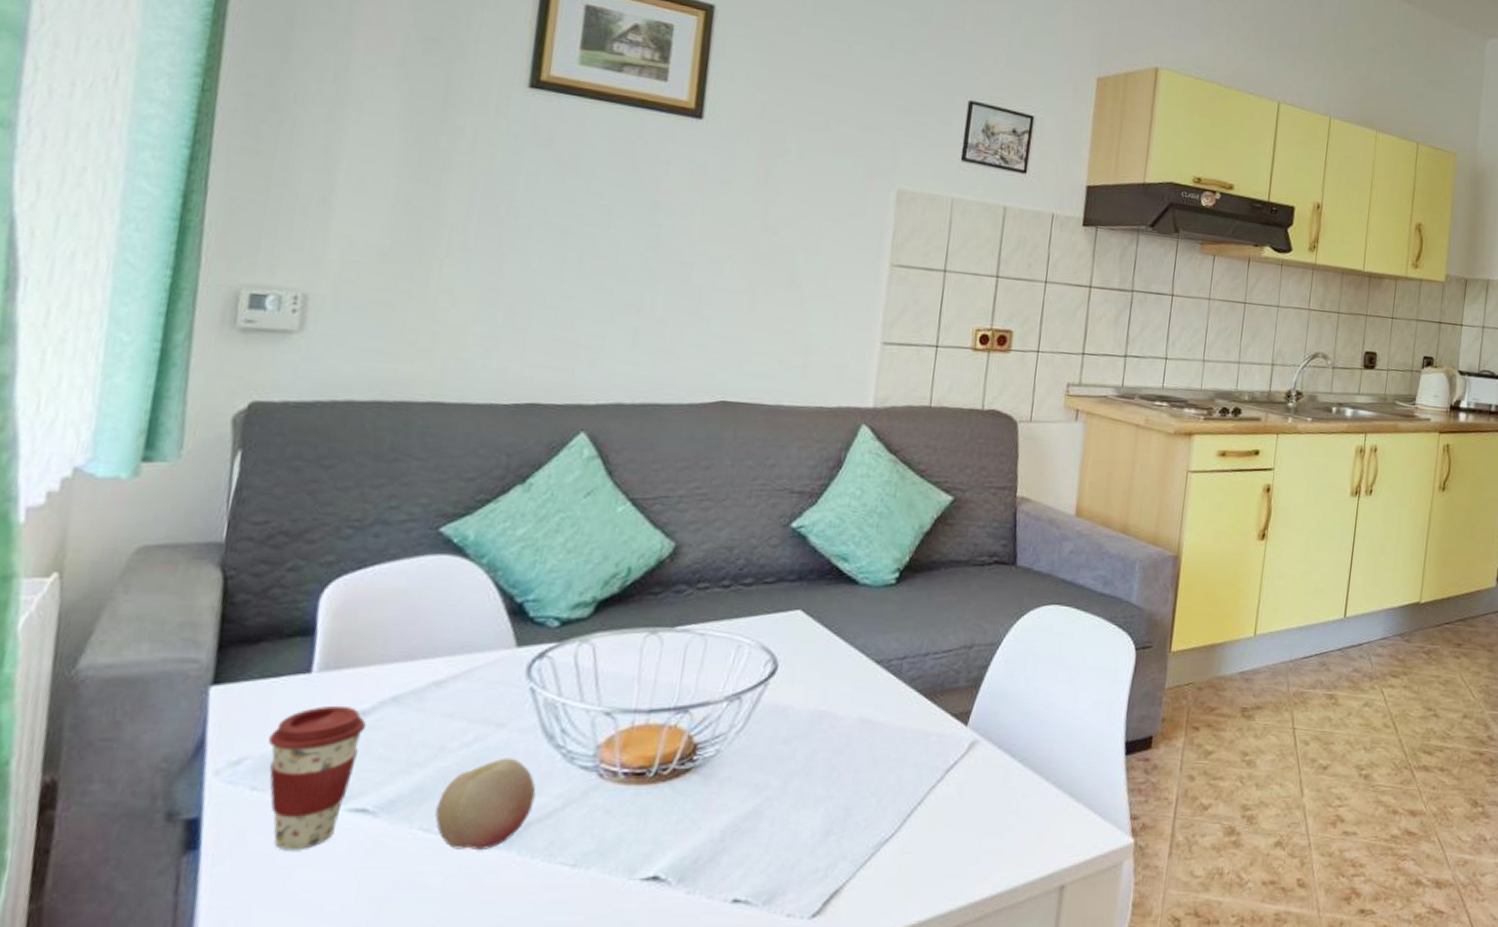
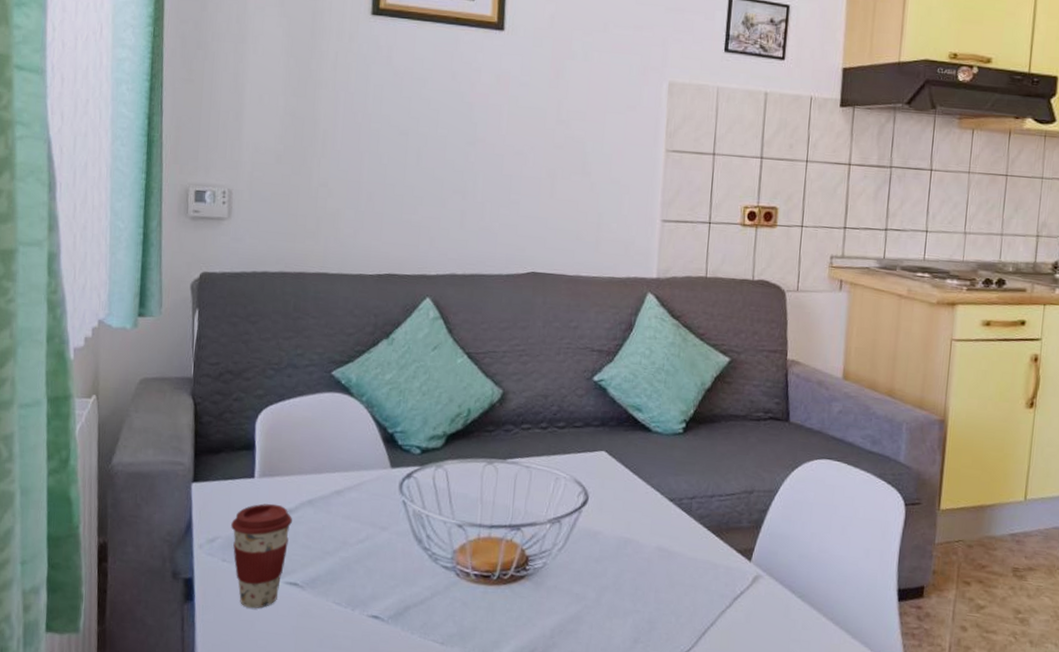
fruit: present [435,758,537,849] -> none [343,554,412,623]

